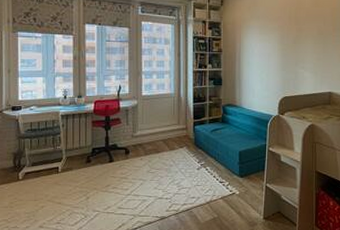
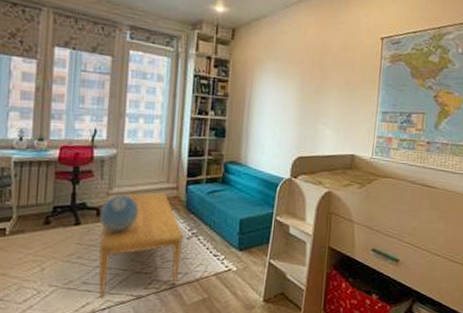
decorative globe: none [127,137,157,167] -> present [99,195,139,233]
coffee table: none [128,133,194,219] -> present [98,192,184,297]

